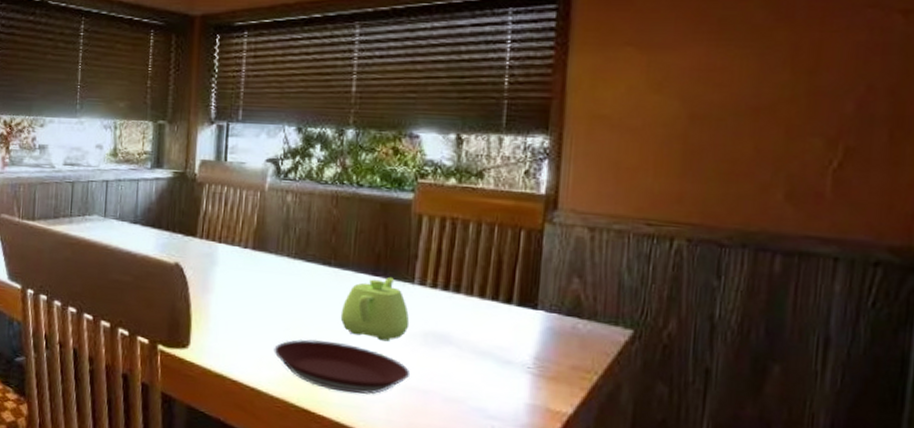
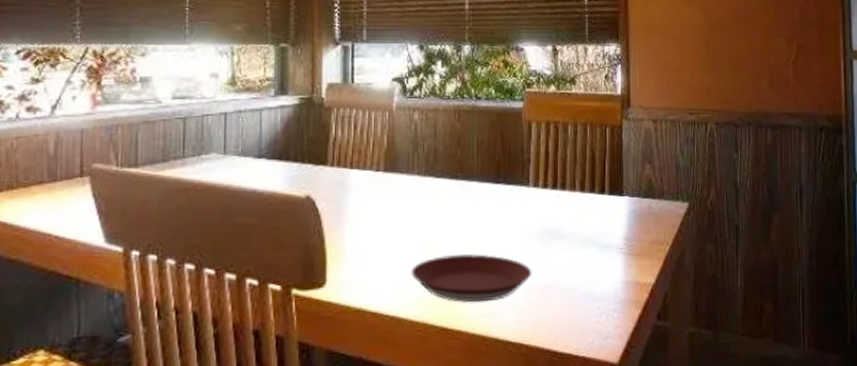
teapot: present [340,276,410,342] -> none [469,182,528,246]

